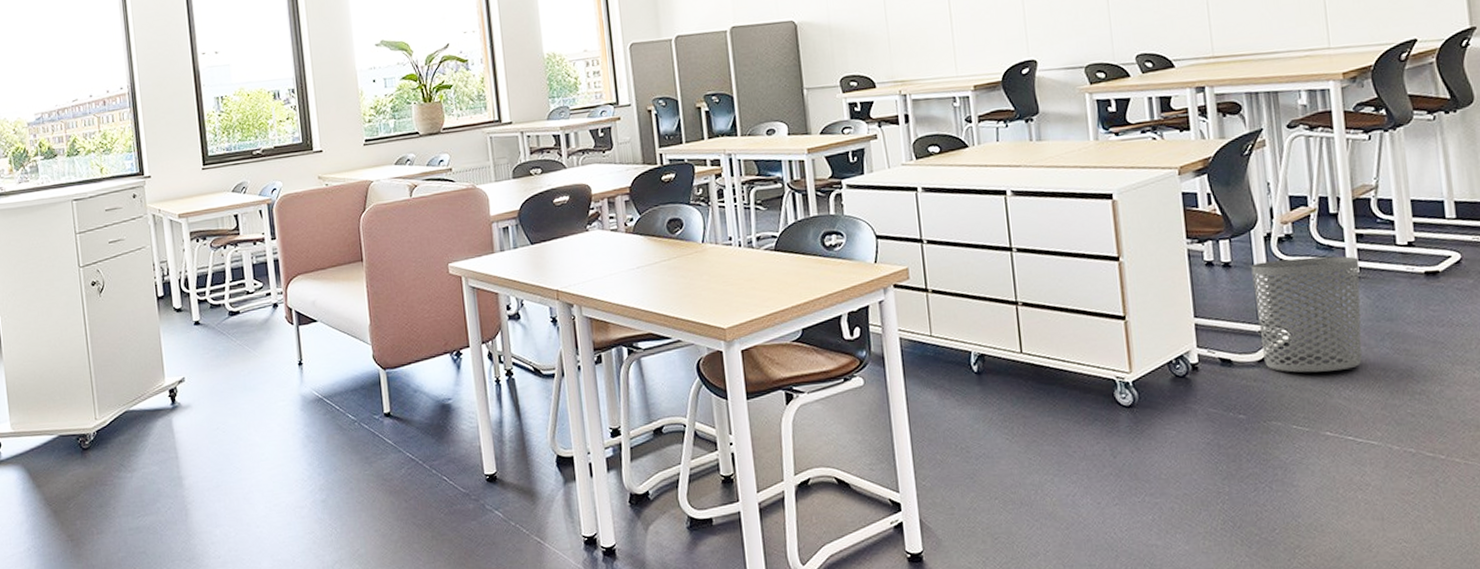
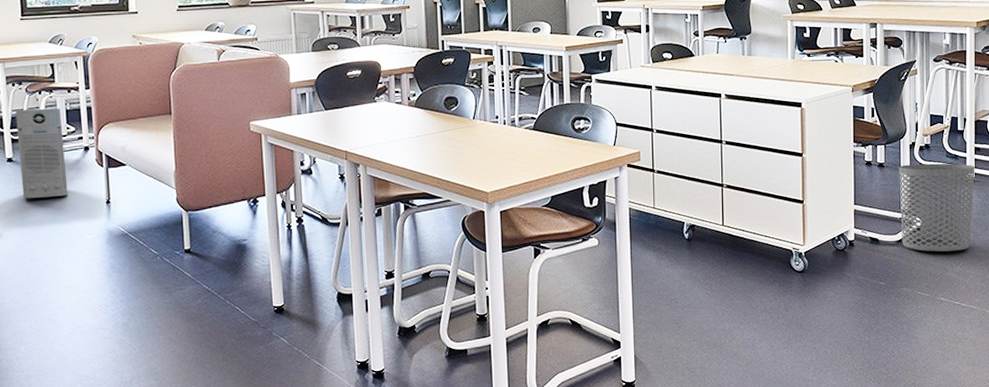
air purifier: none [200,263,259,365] -> present [15,109,68,199]

